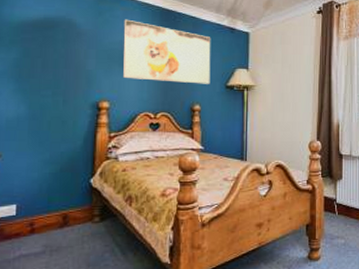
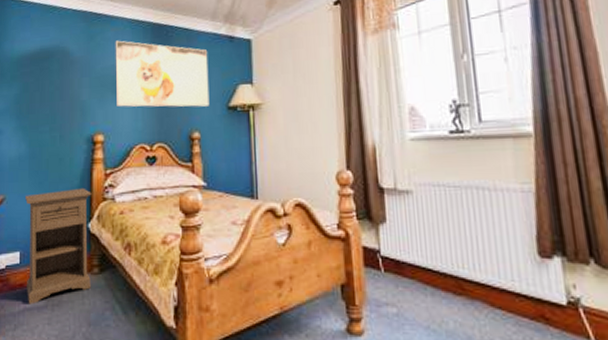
nightstand: none [23,148,95,251] -> present [25,187,92,305]

